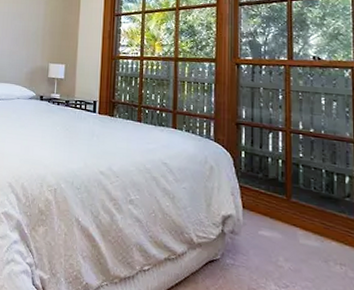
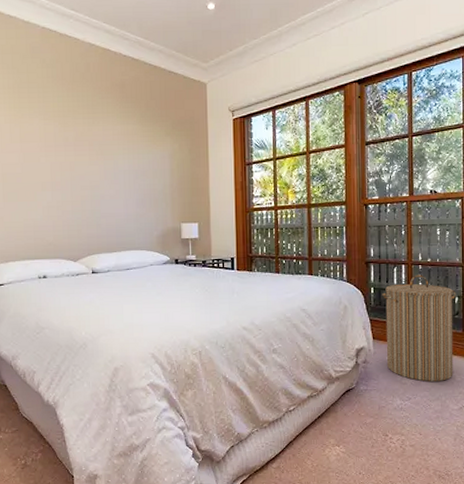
laundry hamper: none [254,144,347,274] -> present [382,275,456,382]

